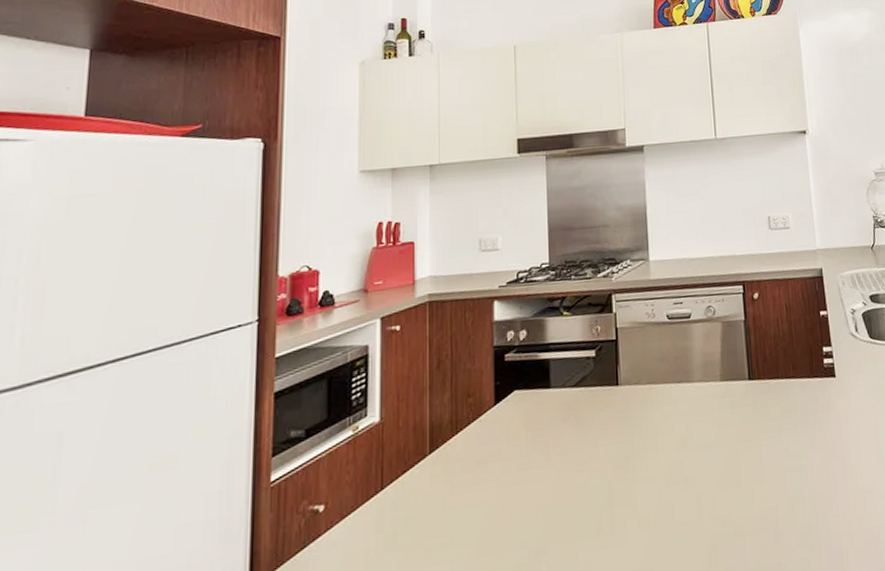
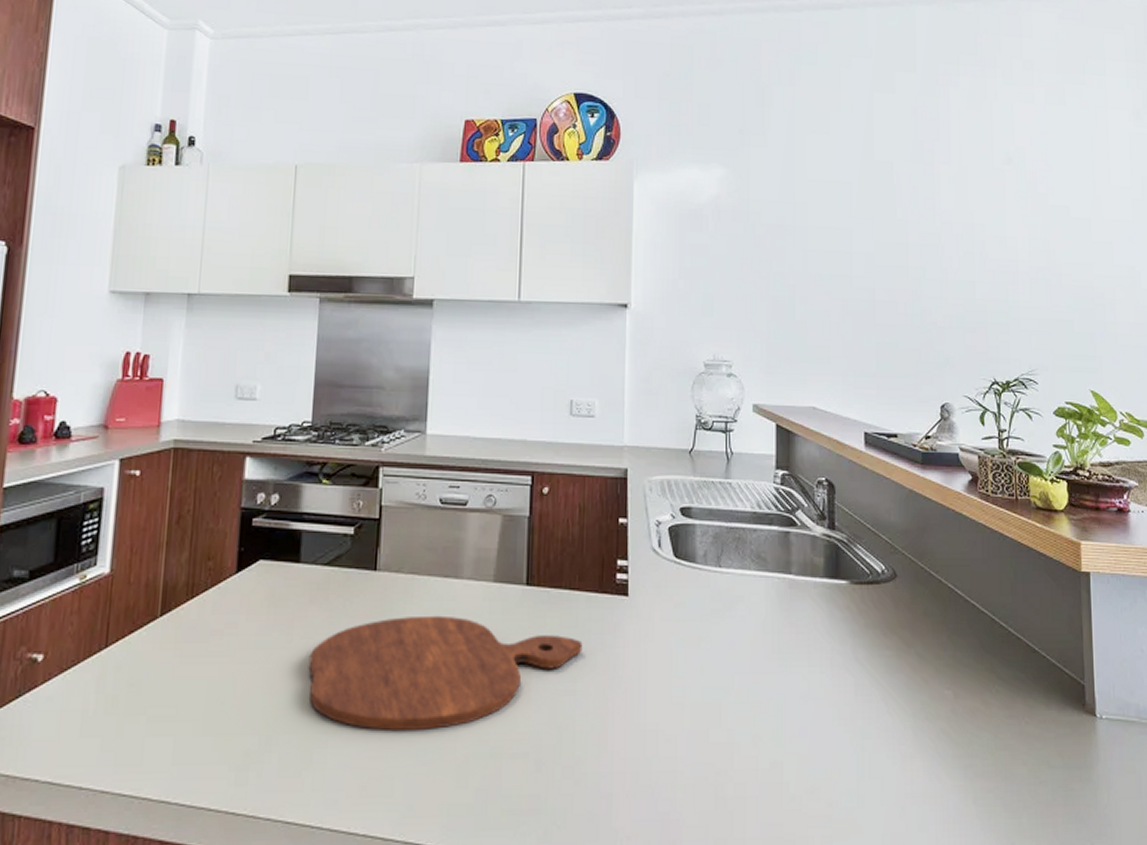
cutting board: none [566,416,803,529] -> present [308,615,583,732]

